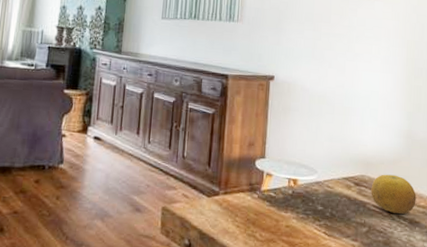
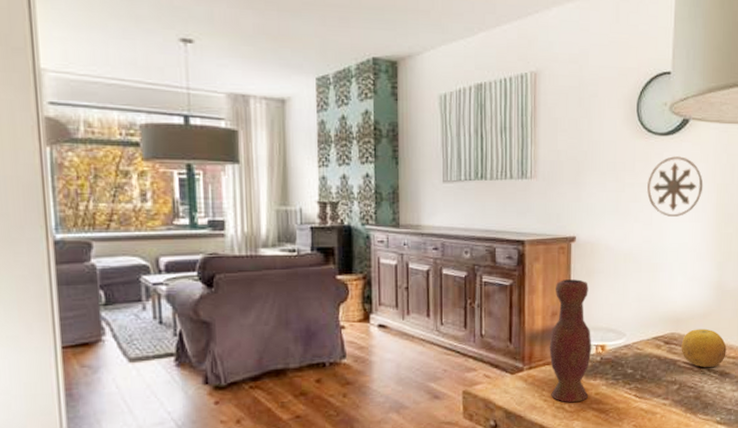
vase: none [243,113,285,233] -> present [549,279,592,403]
medallion: none [341,12,394,67] -> present [647,156,704,217]

